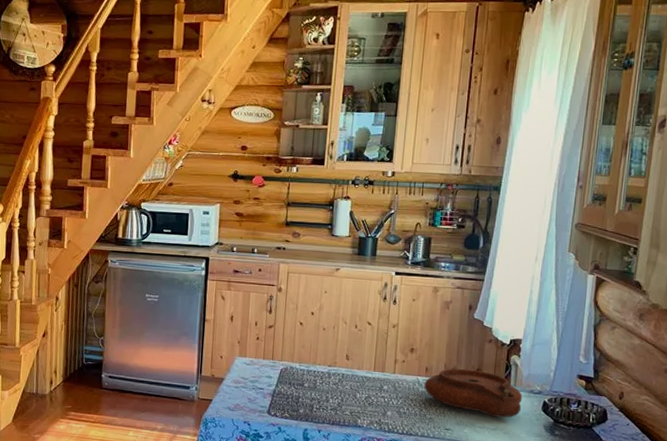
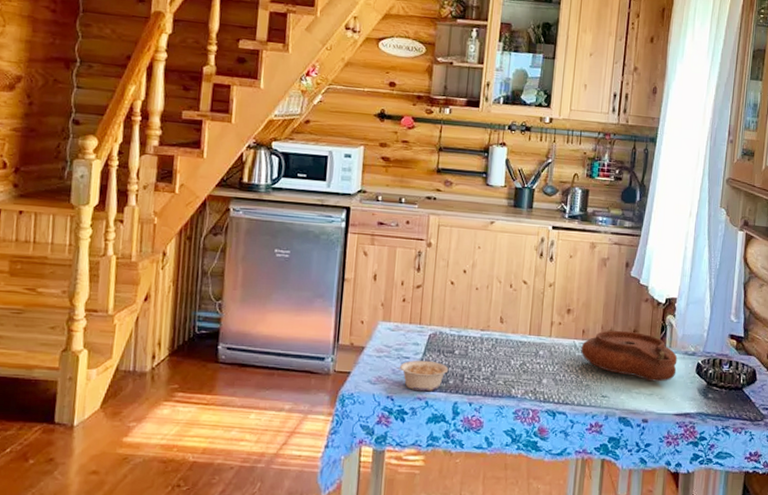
legume: none [251,391,299,419] -> present [395,360,449,392]

